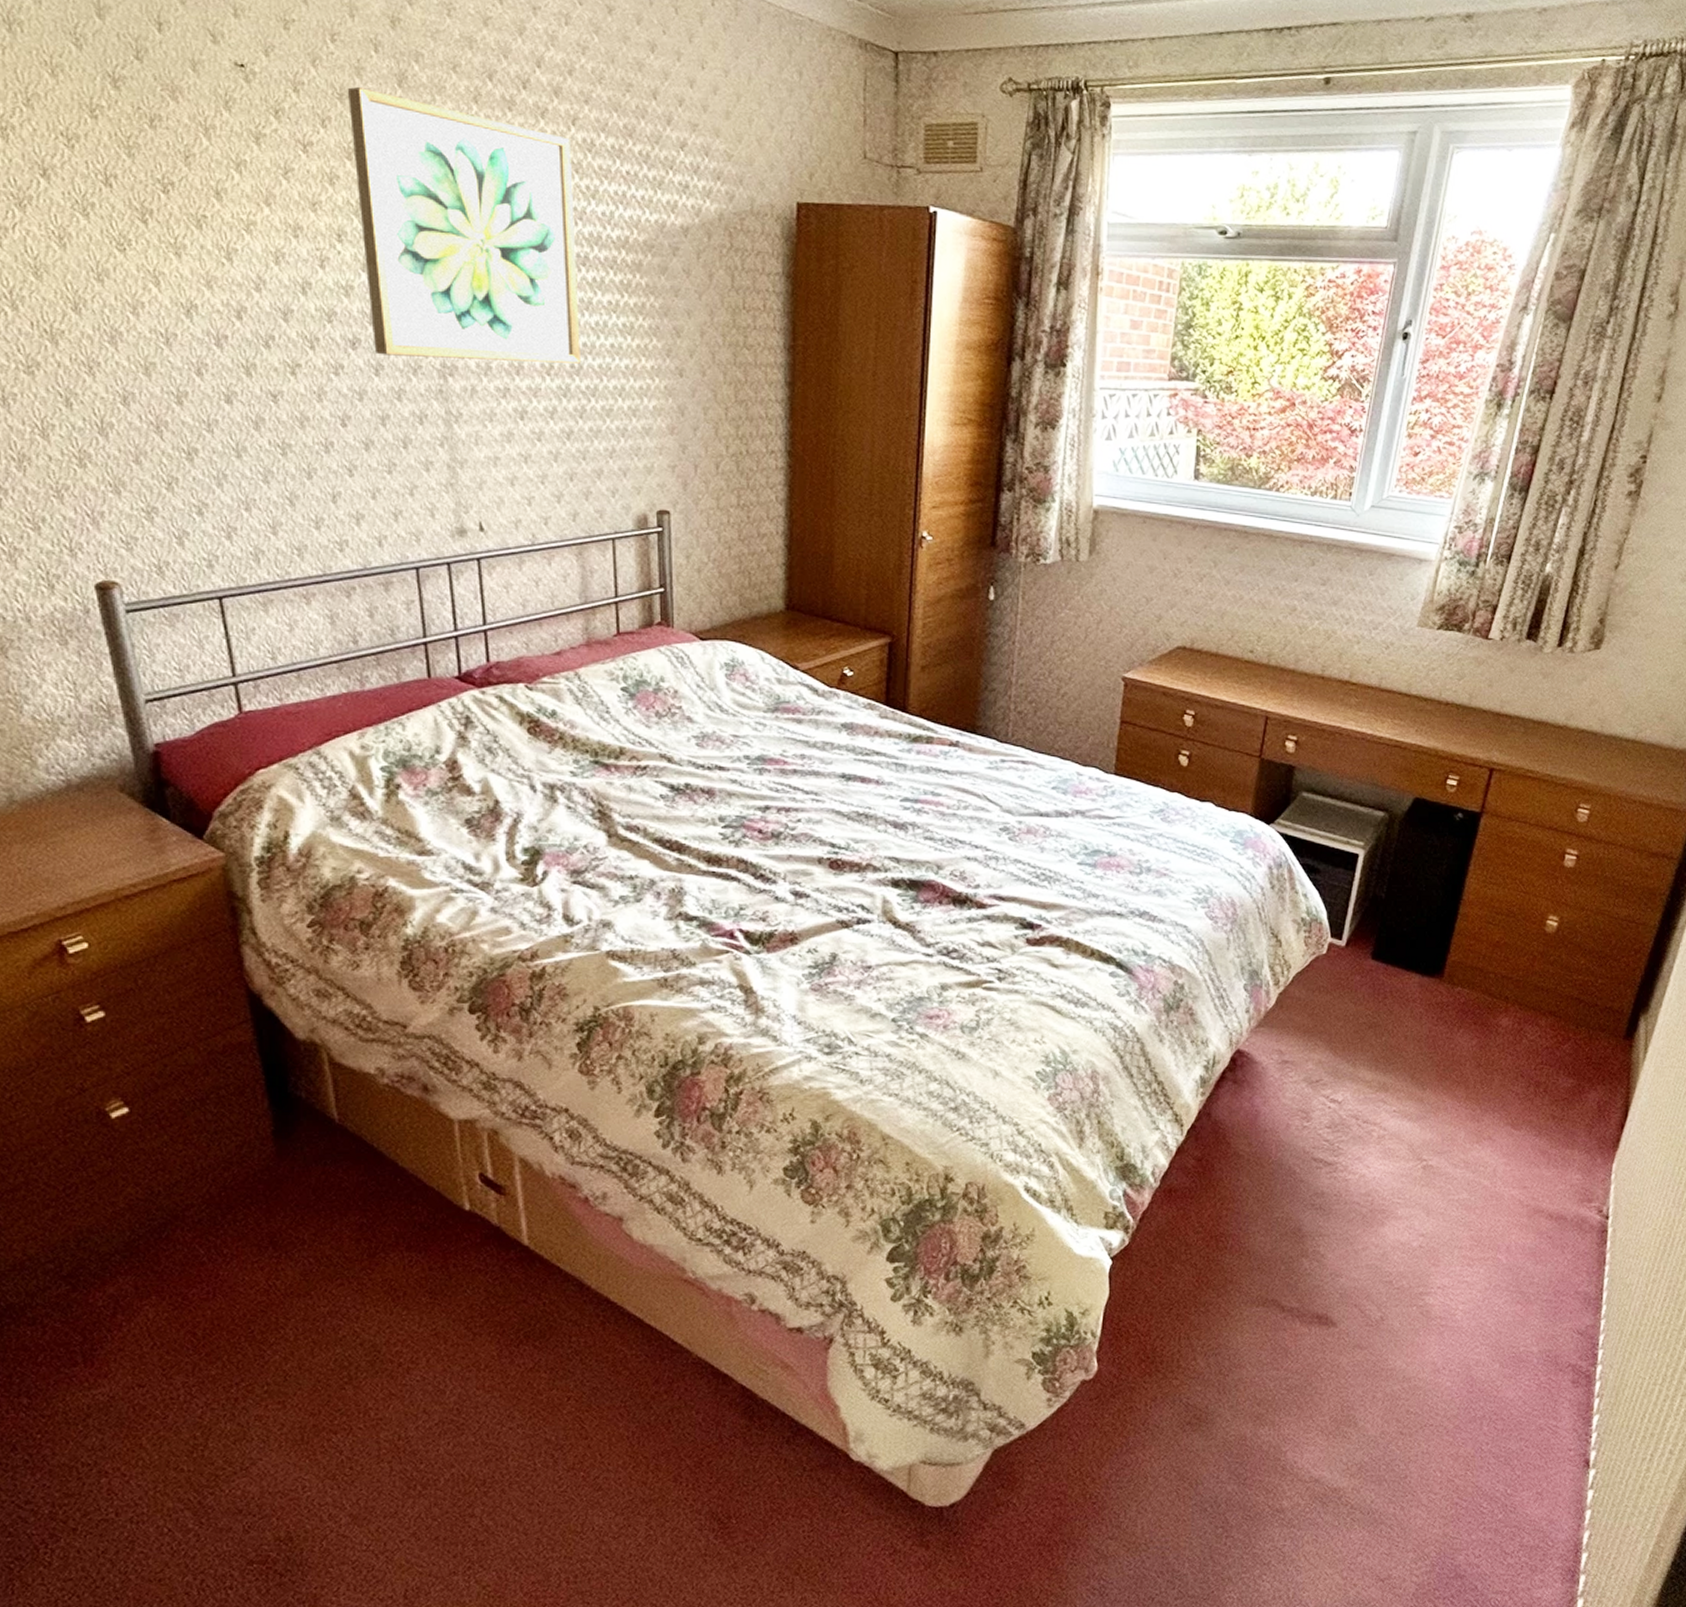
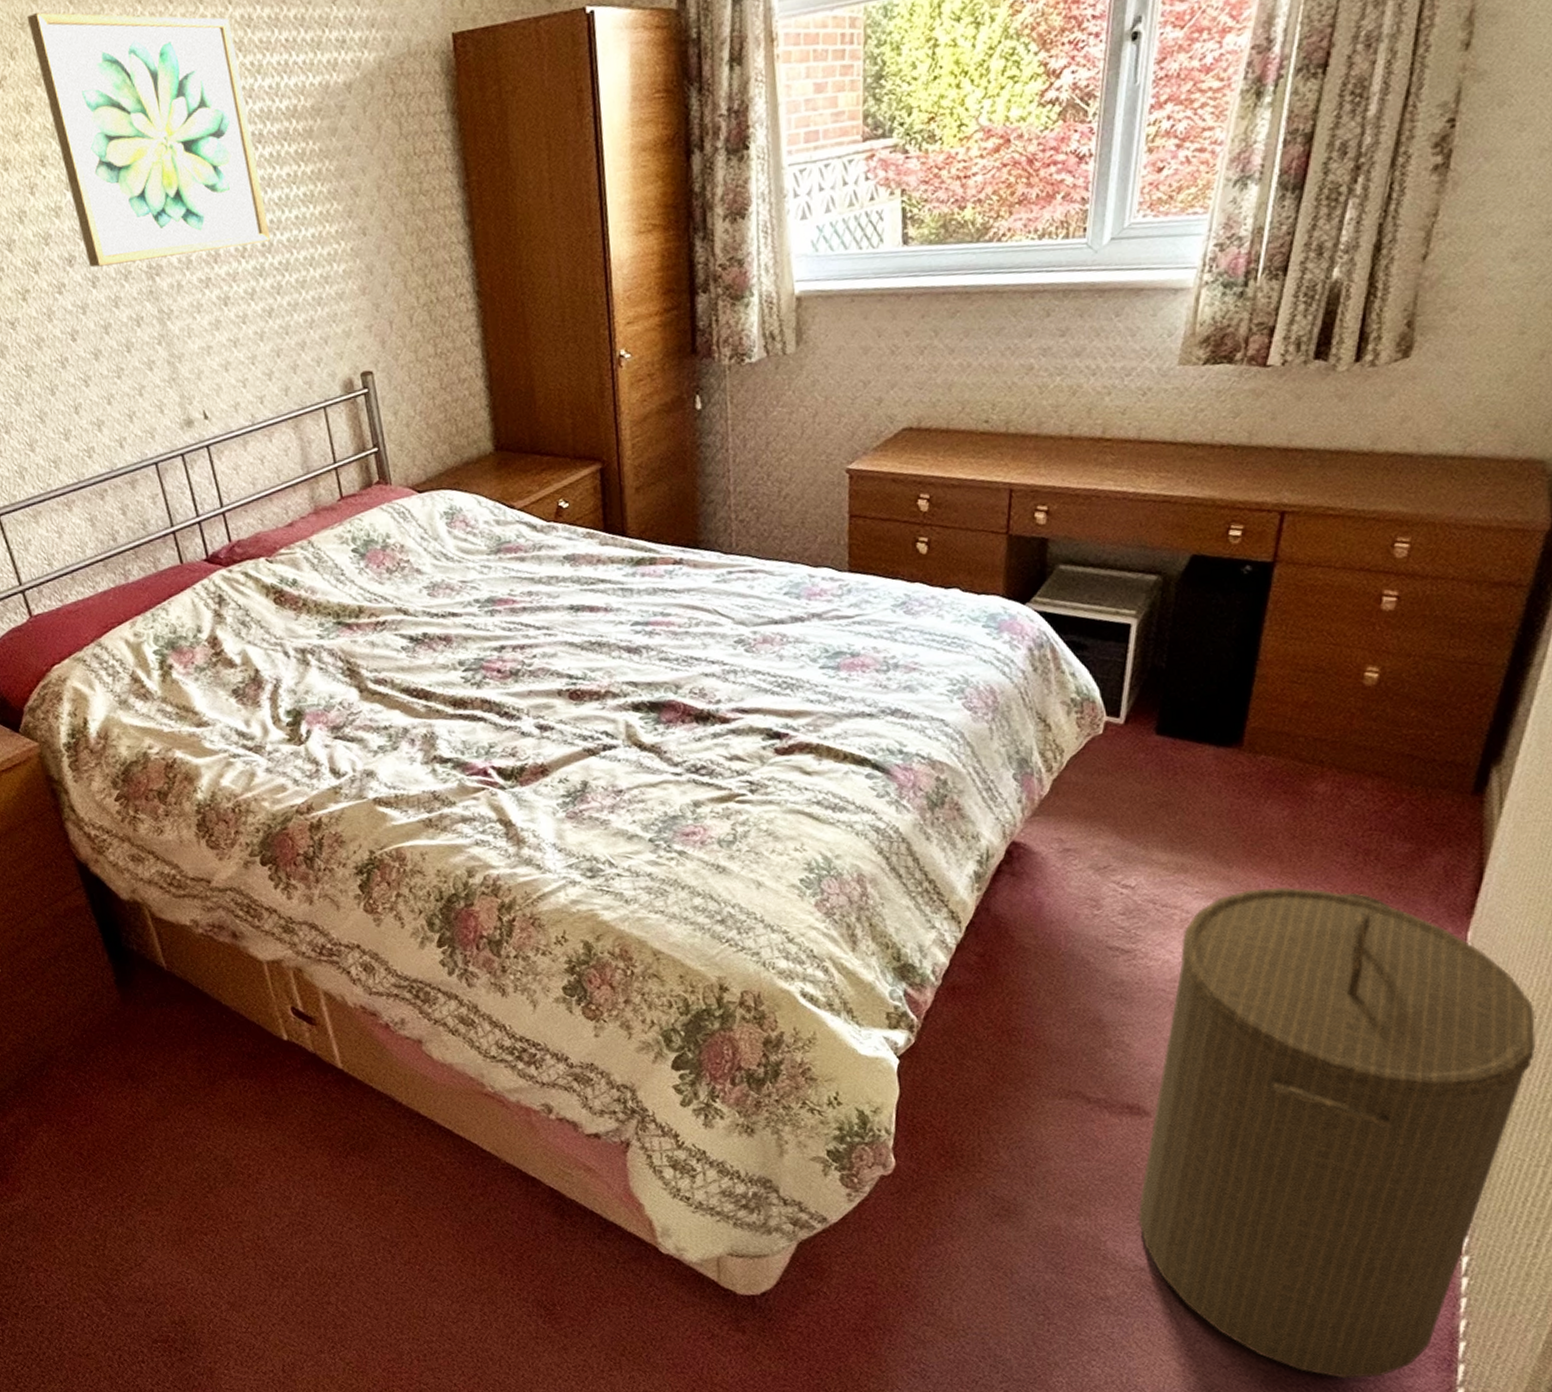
laundry hamper: none [1317,1111,1662,1591] -> present [1137,886,1537,1379]

